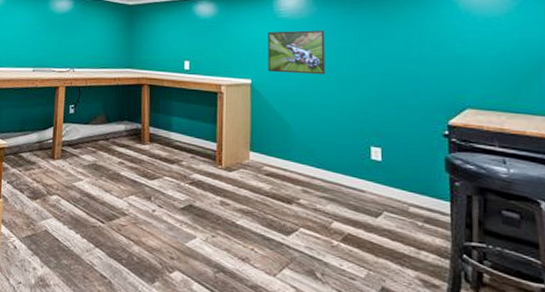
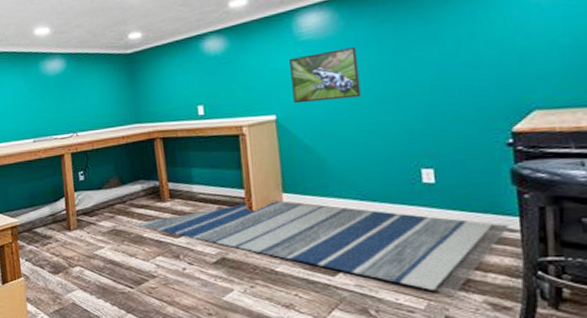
rug: none [113,156,442,267] -> present [134,200,510,294]

